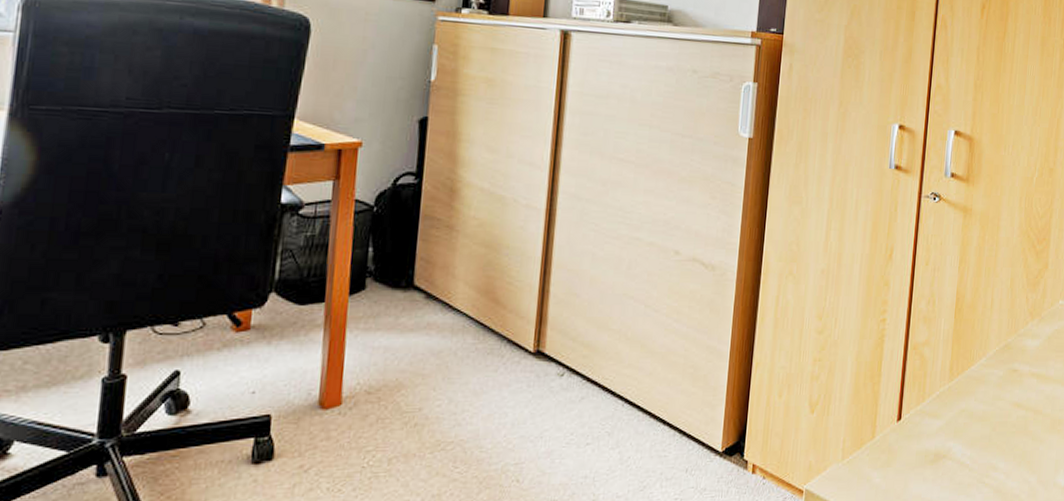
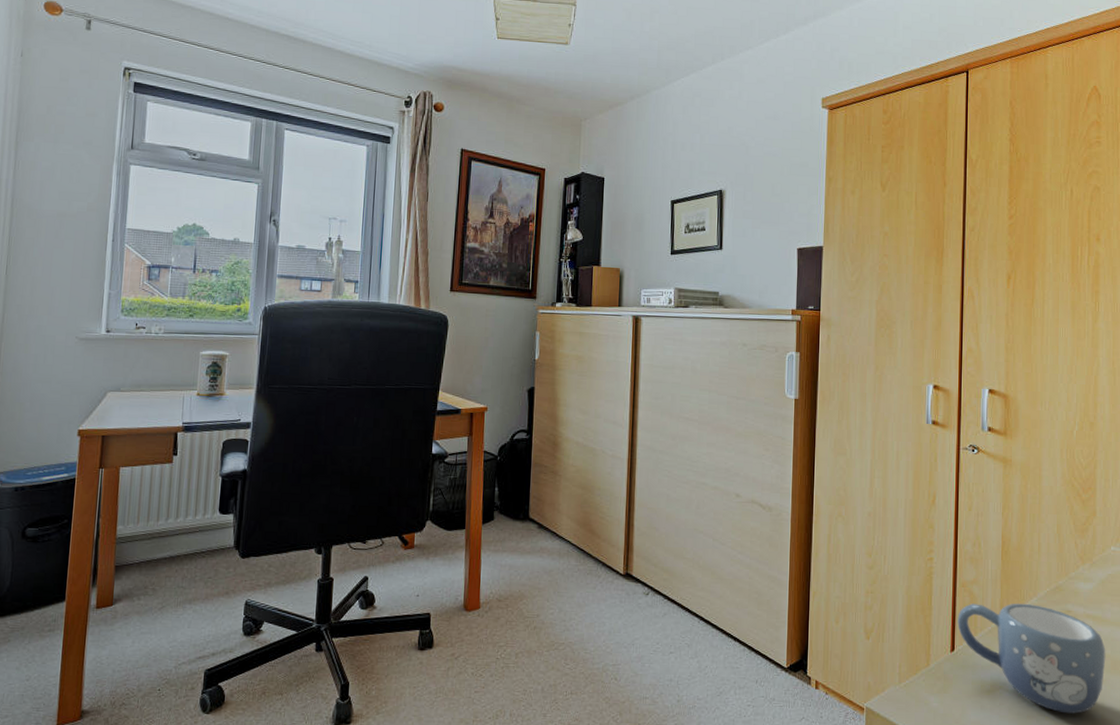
mug: none [906,364,1047,479] -> present [957,603,1106,714]

